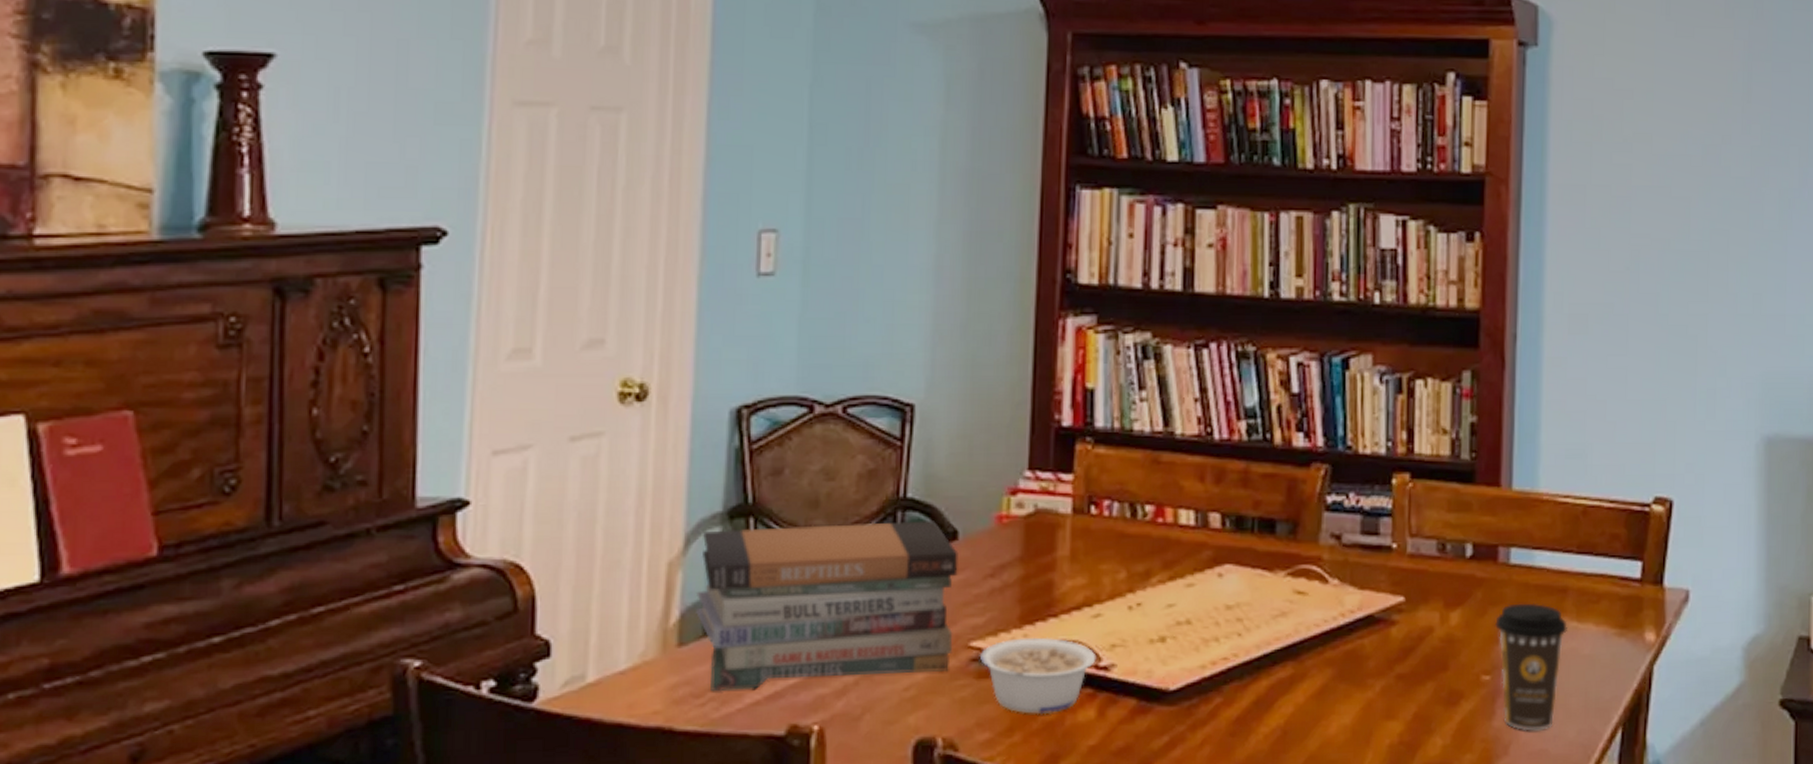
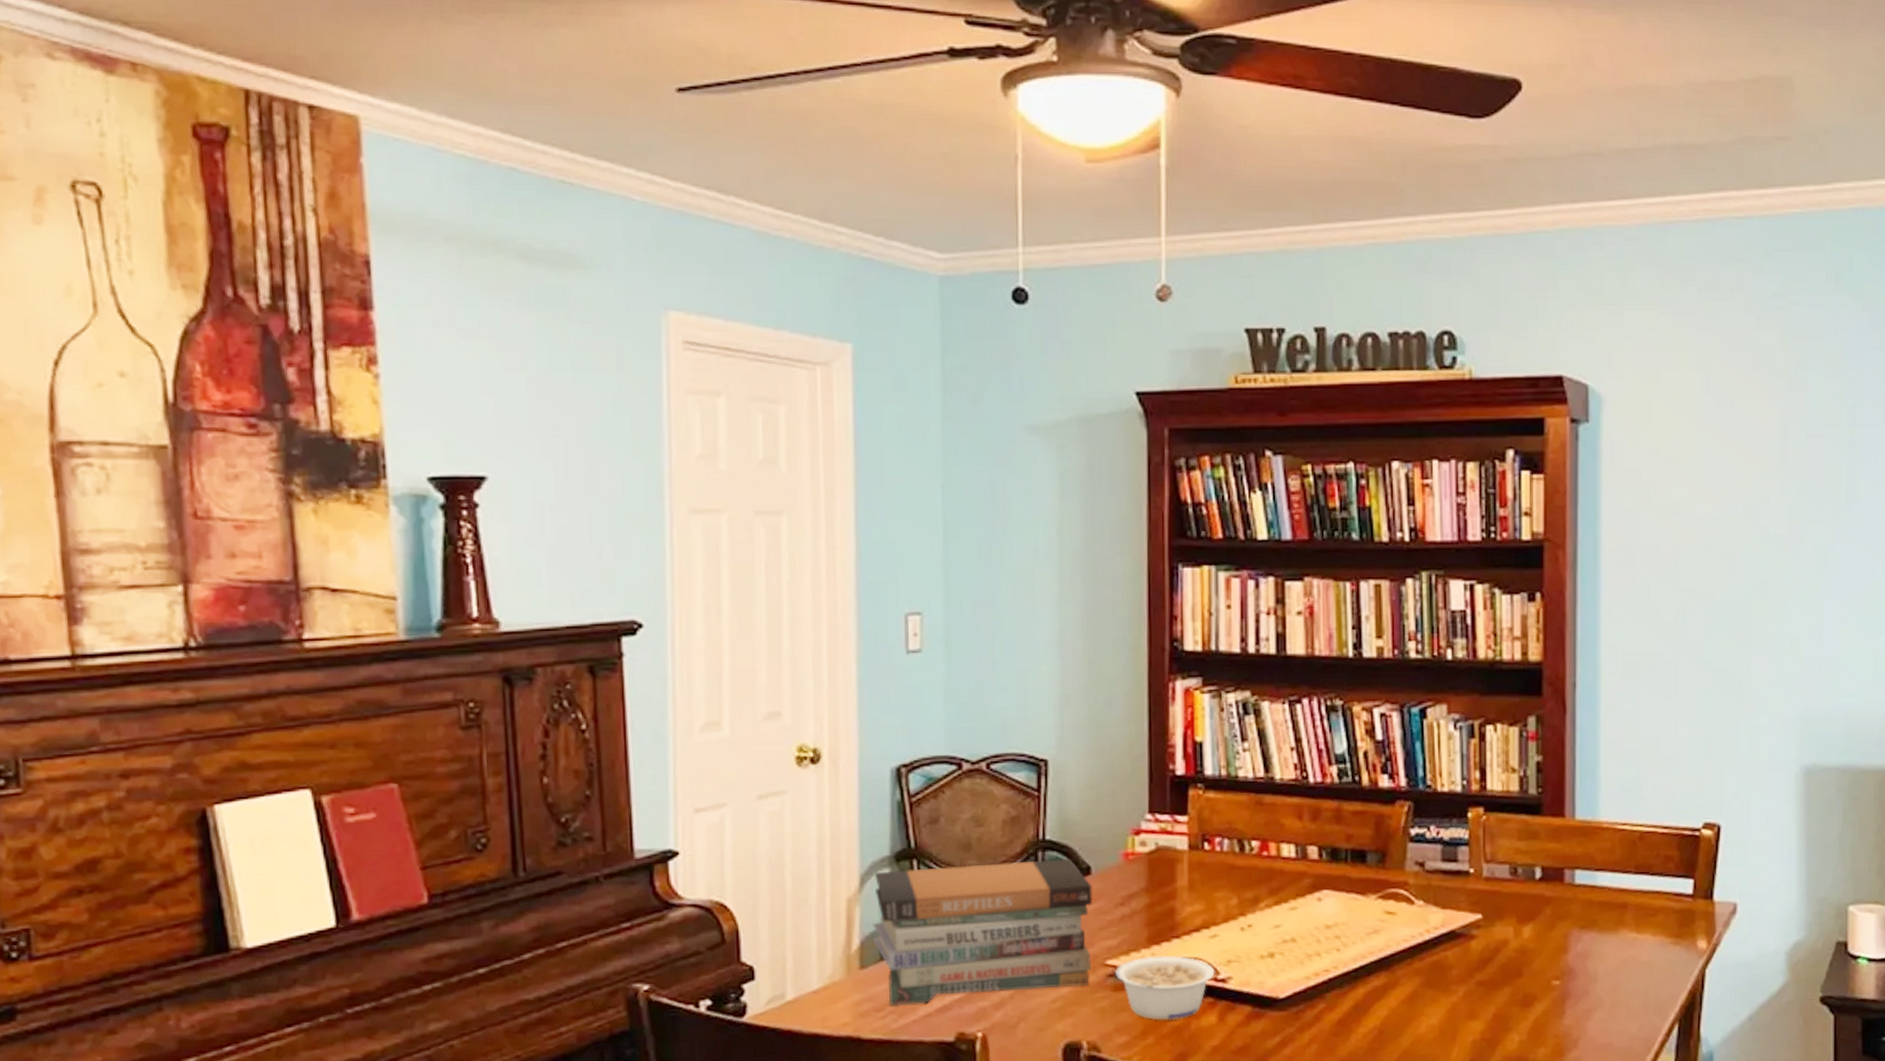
coffee cup: present [1495,603,1567,731] -> none [1563,917,1628,1028]

